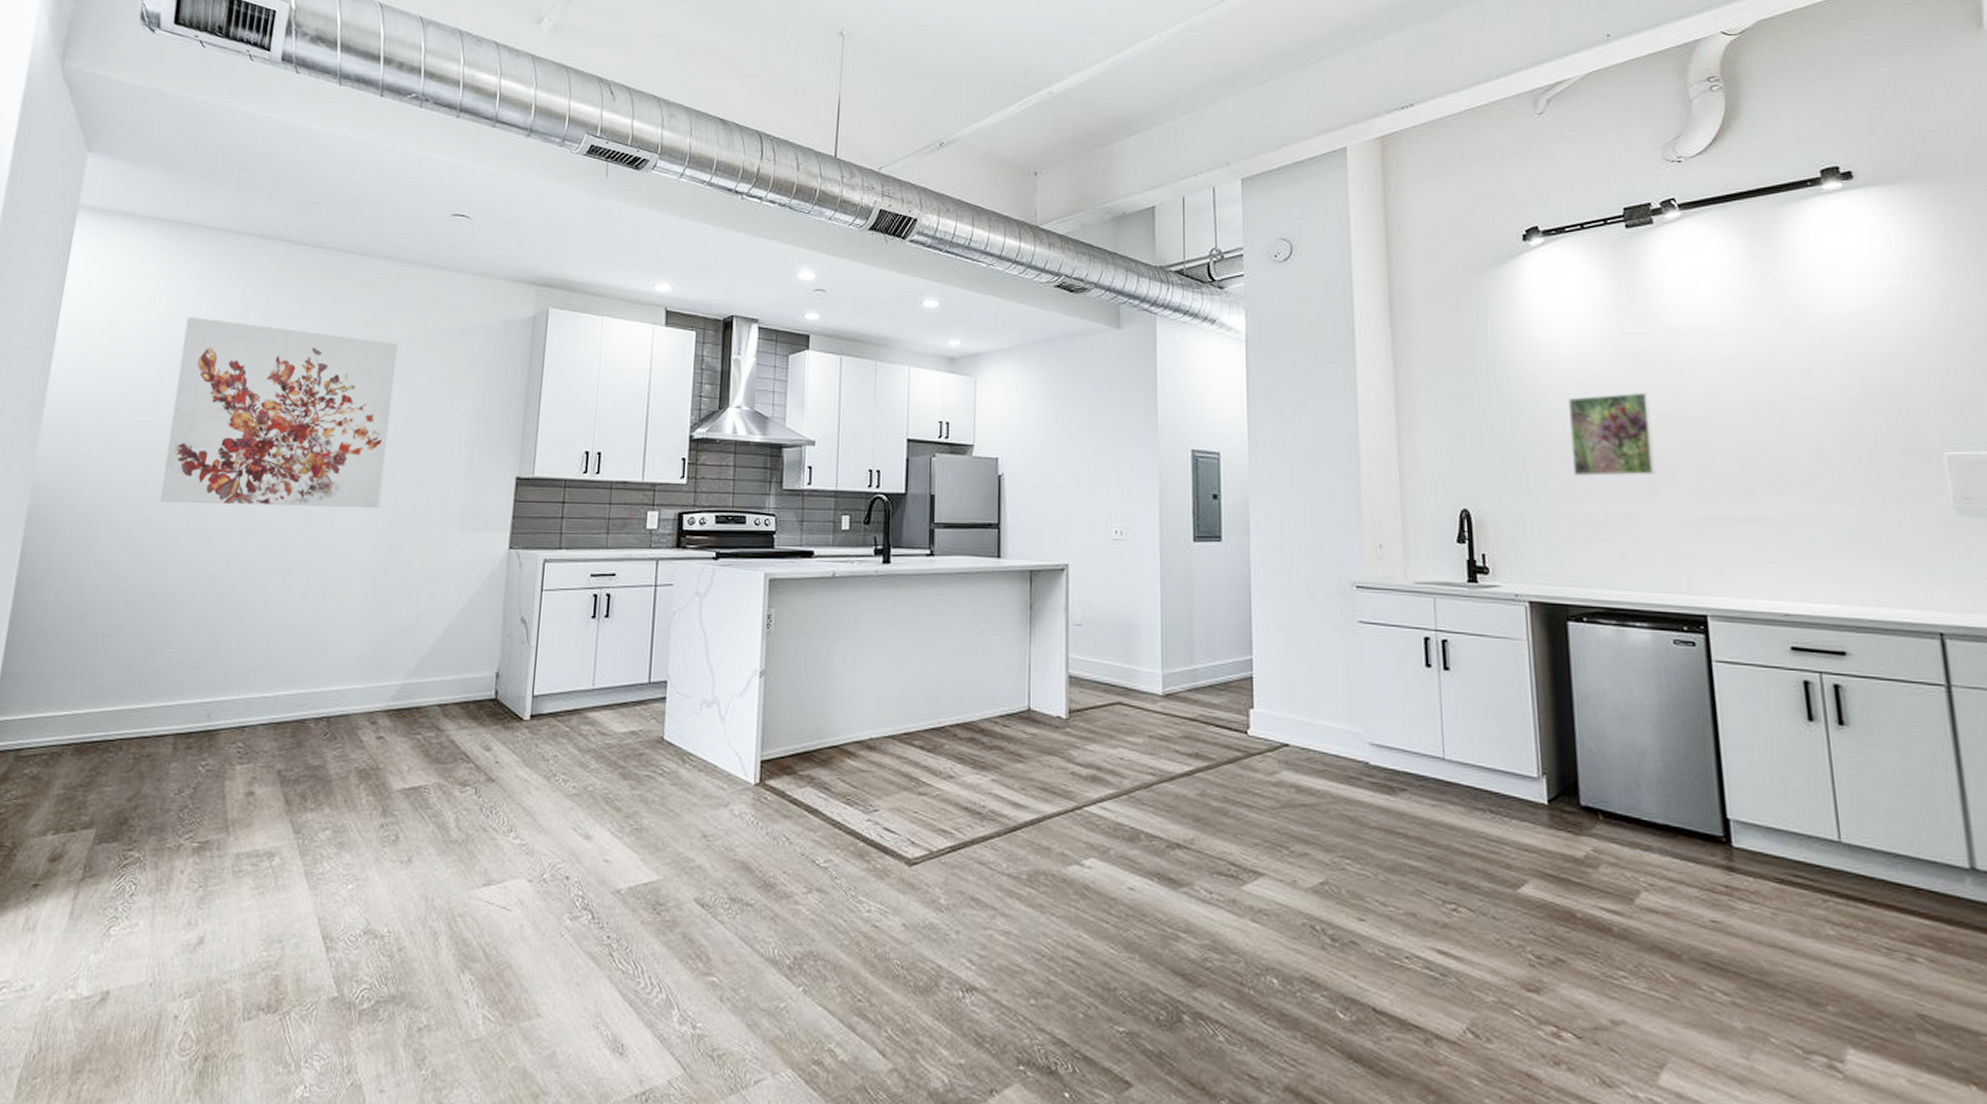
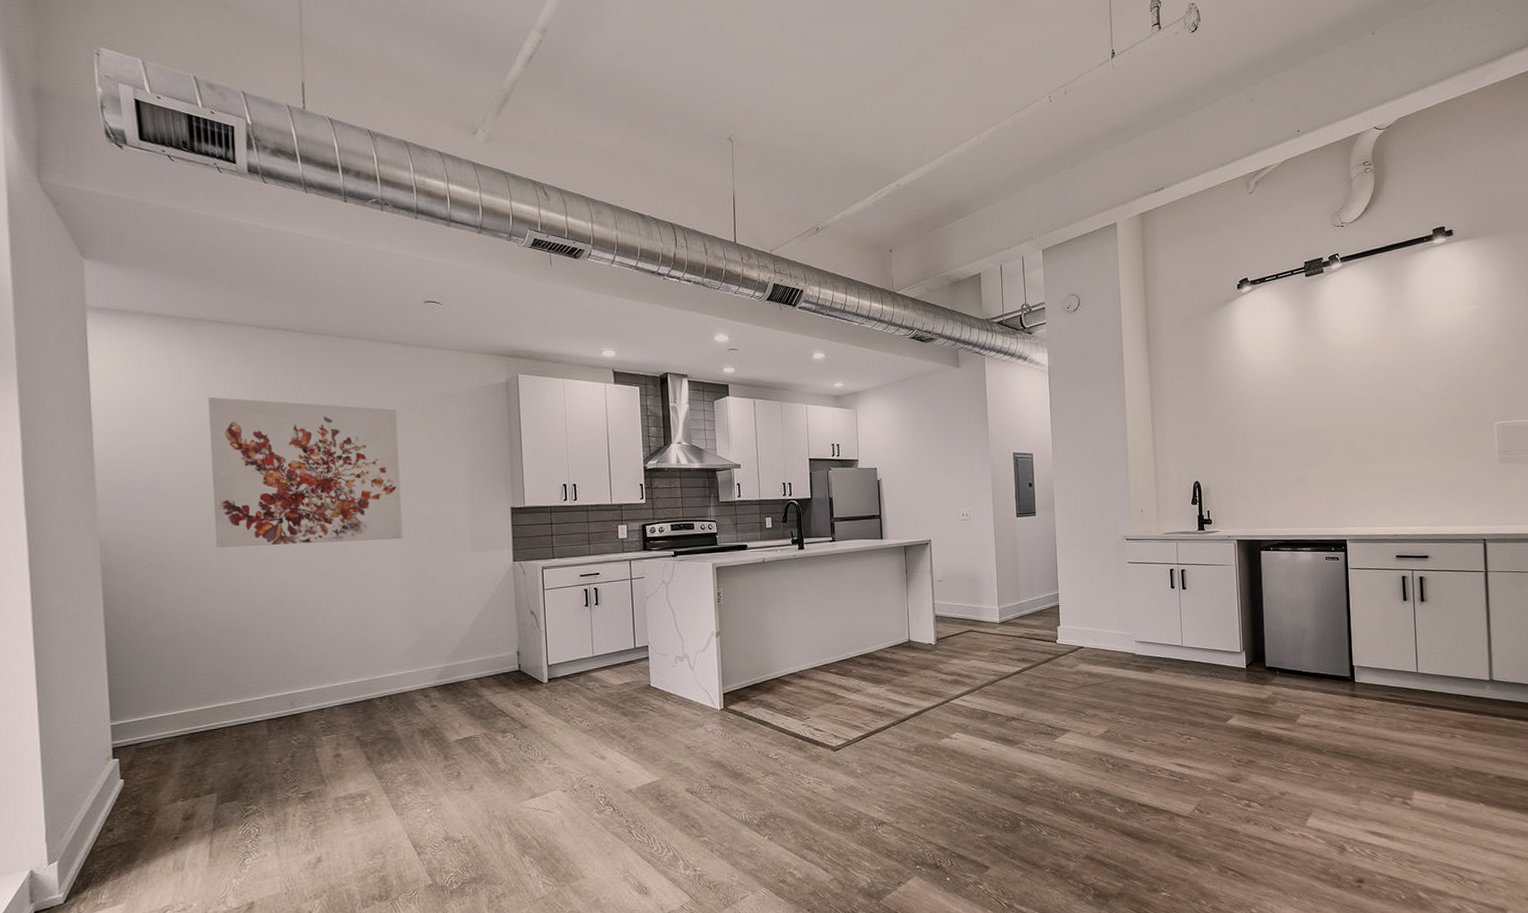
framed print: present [1568,392,1655,476] -> none [1265,393,1319,454]

